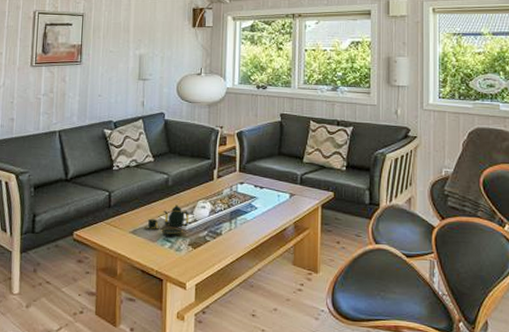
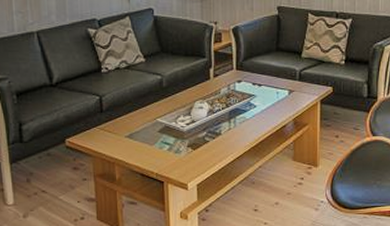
teapot: present [144,205,189,235] -> none [141,106,187,137]

